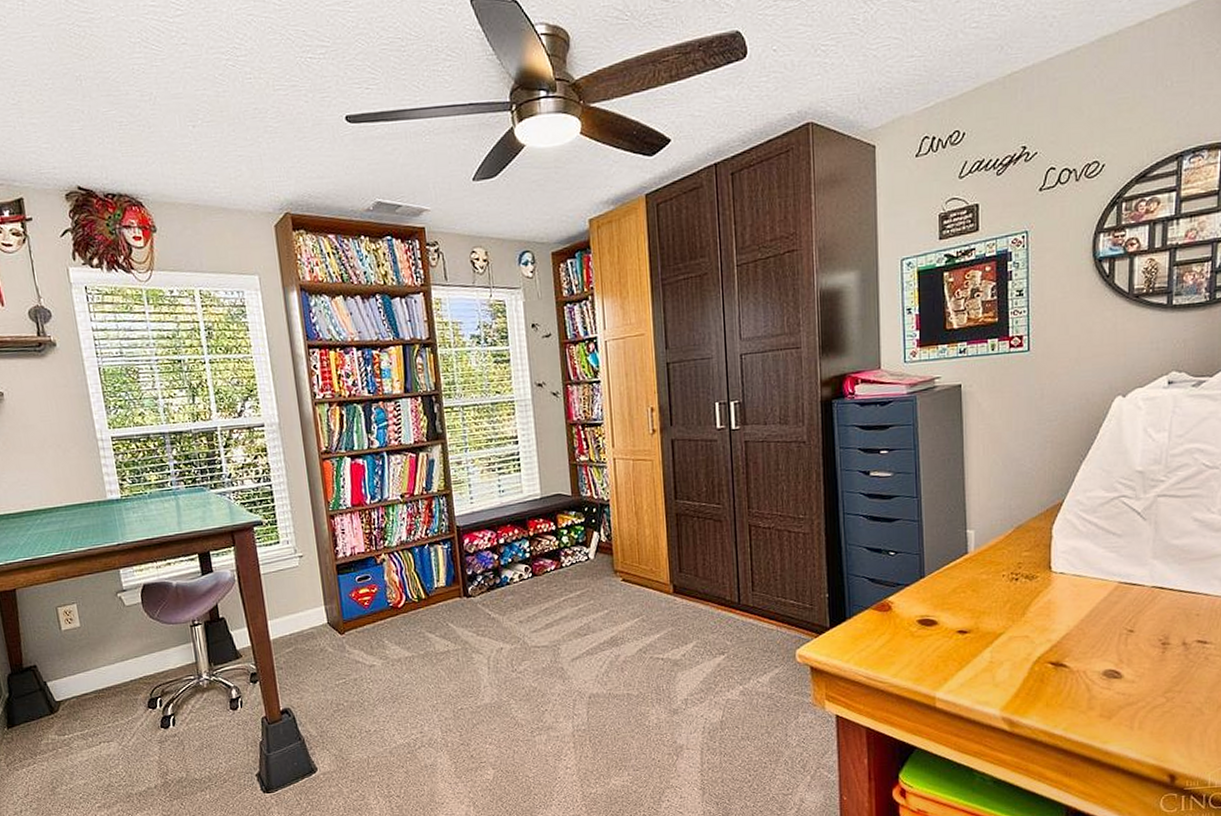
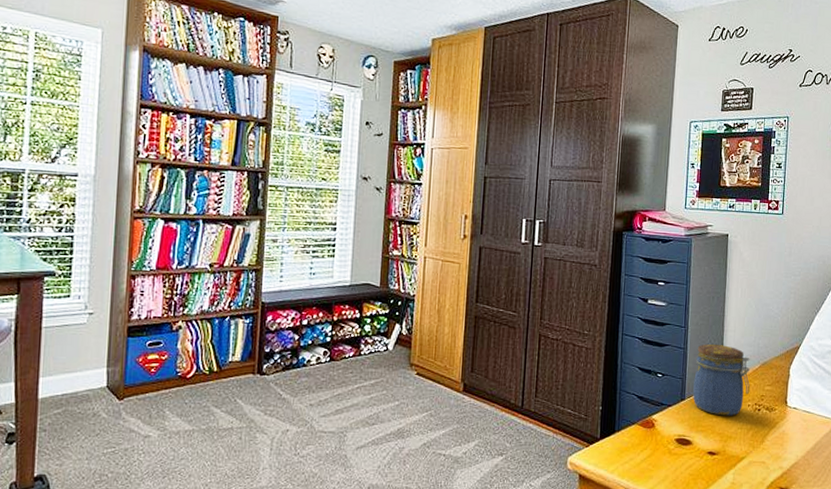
jar: none [934,511,1004,590] -> present [693,343,750,416]

